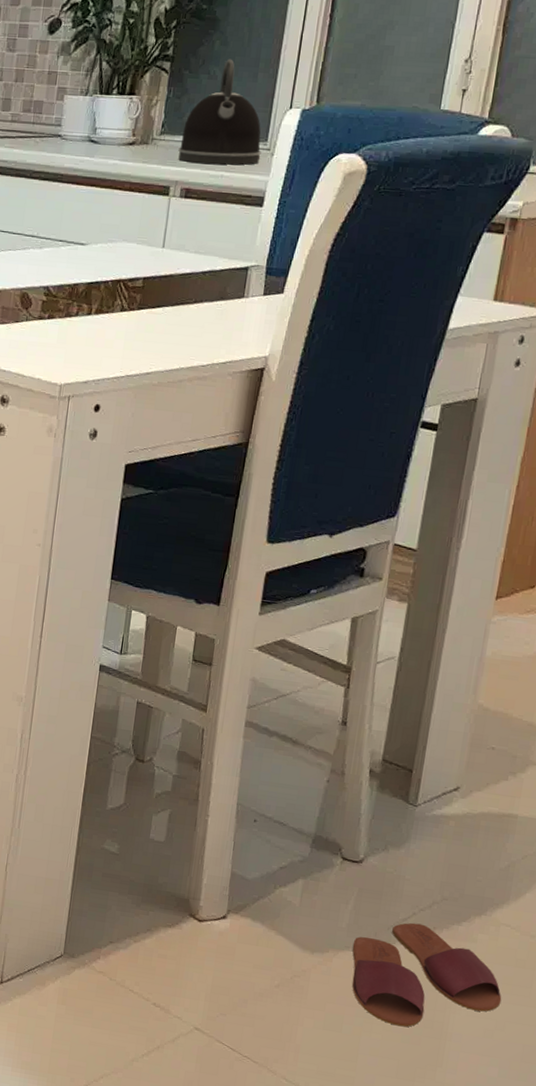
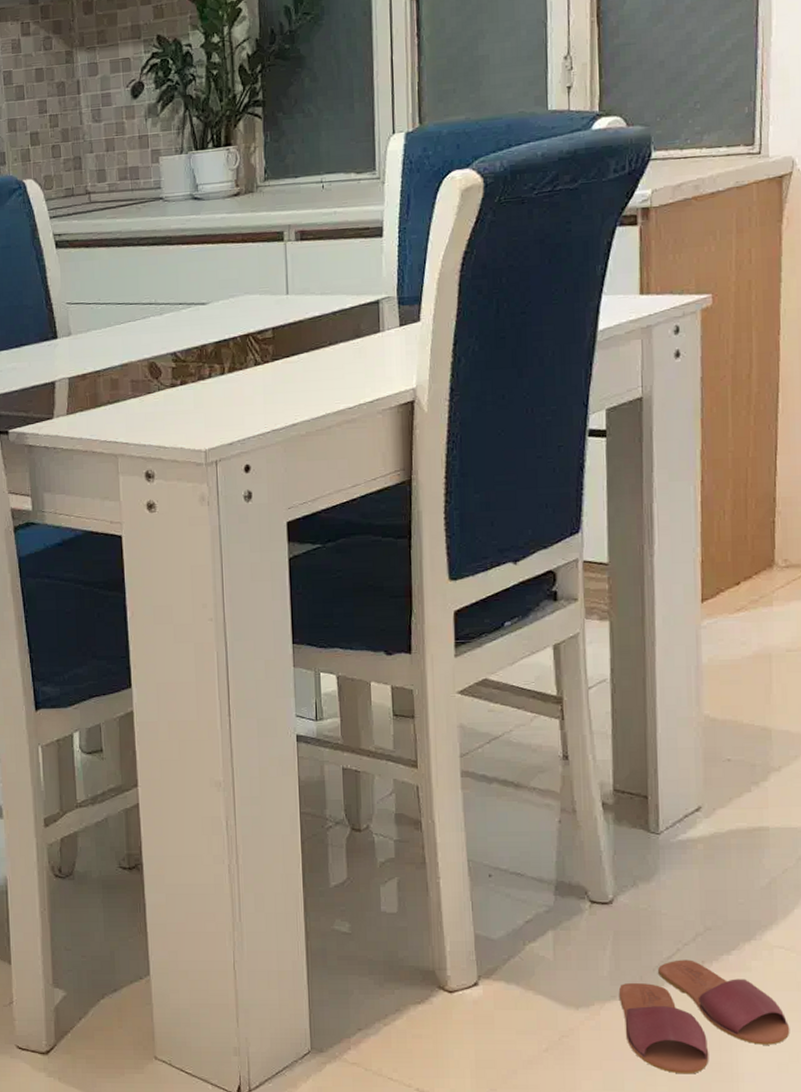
kettle: present [178,59,262,165] -> none [285,94,372,204]

